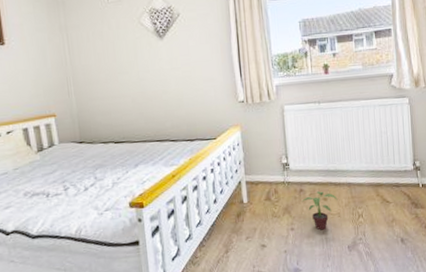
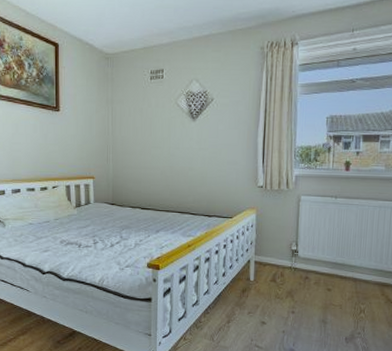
potted plant: present [301,191,338,230] -> none [306,281,342,318]

